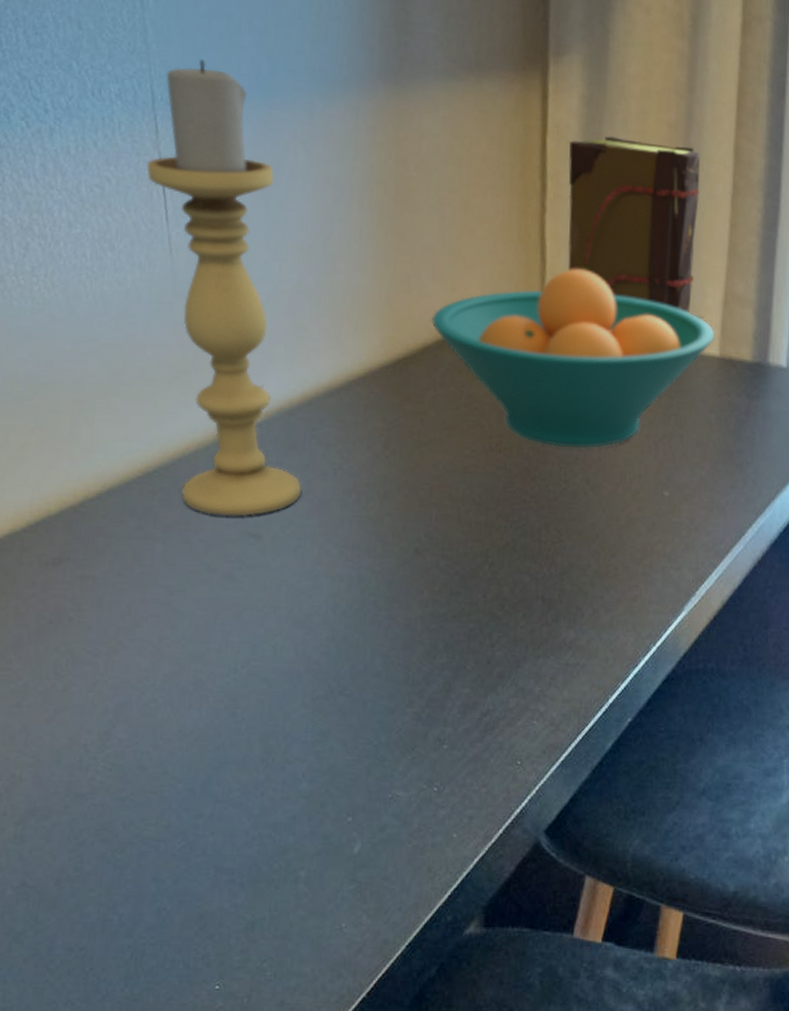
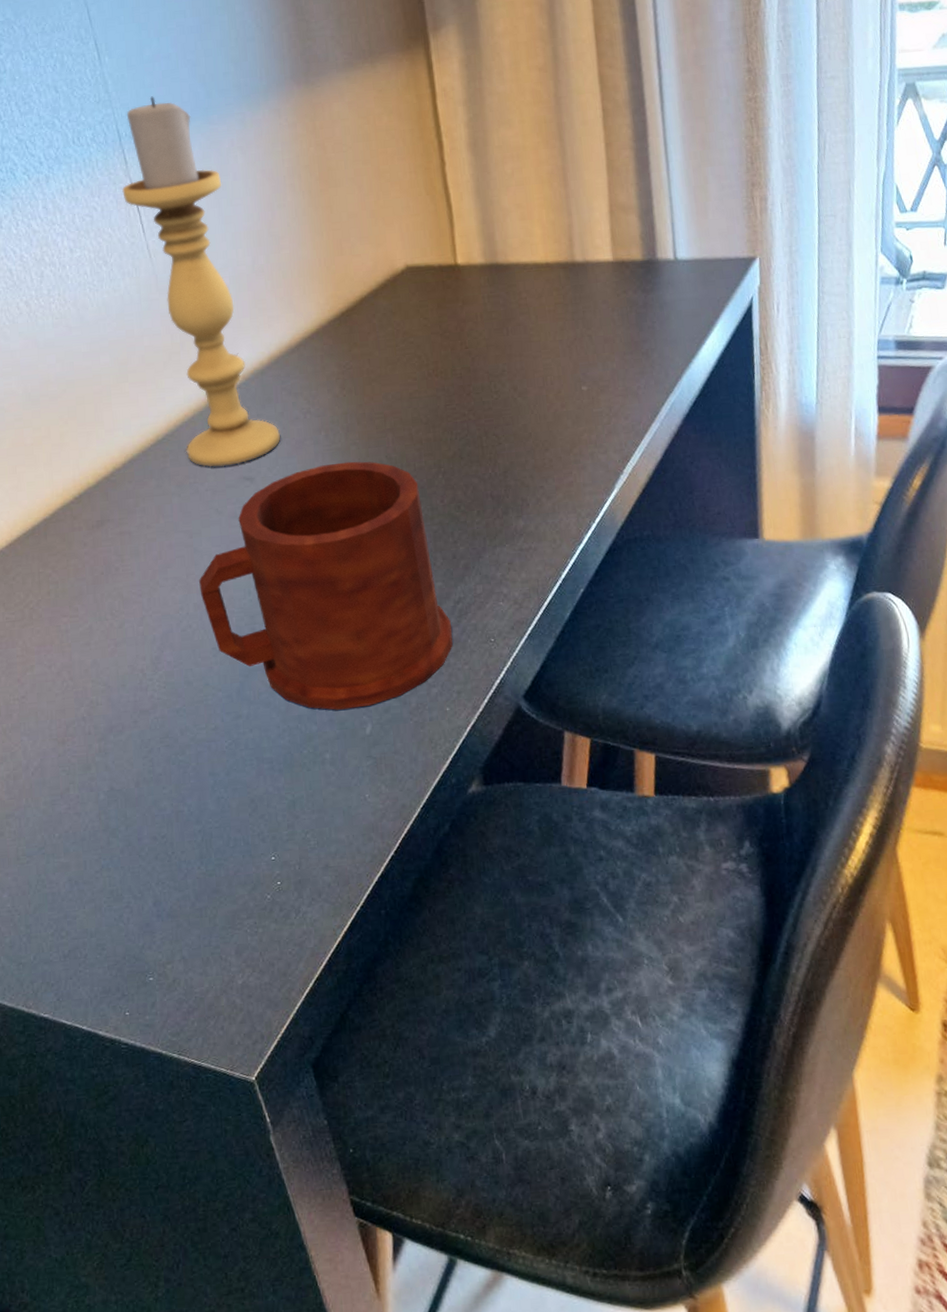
mug: none [173,533,474,822] -> present [199,461,453,710]
fruit bowl: present [431,269,715,449] -> none [363,208,607,364]
book: present [567,136,701,314] -> none [456,84,581,229]

